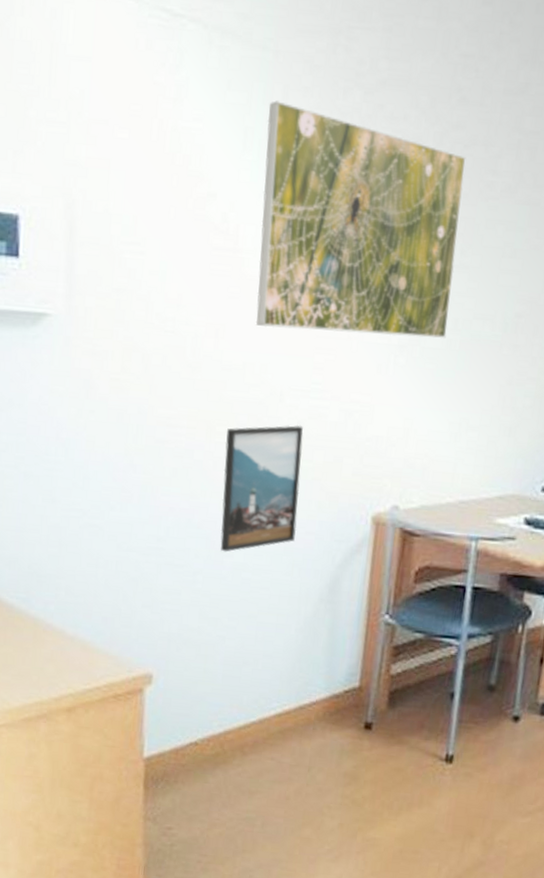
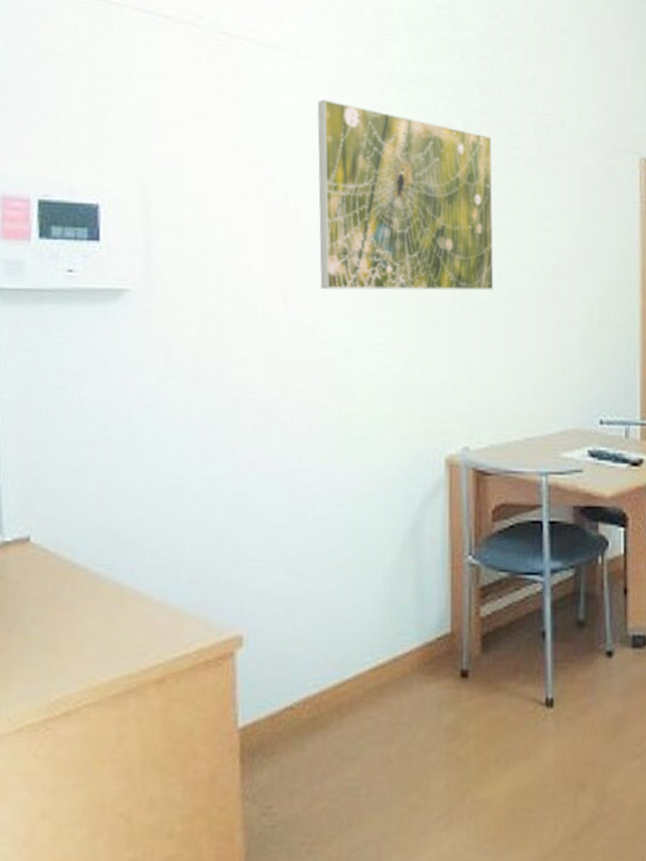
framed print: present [220,425,303,552] -> none [300,377,375,504]

